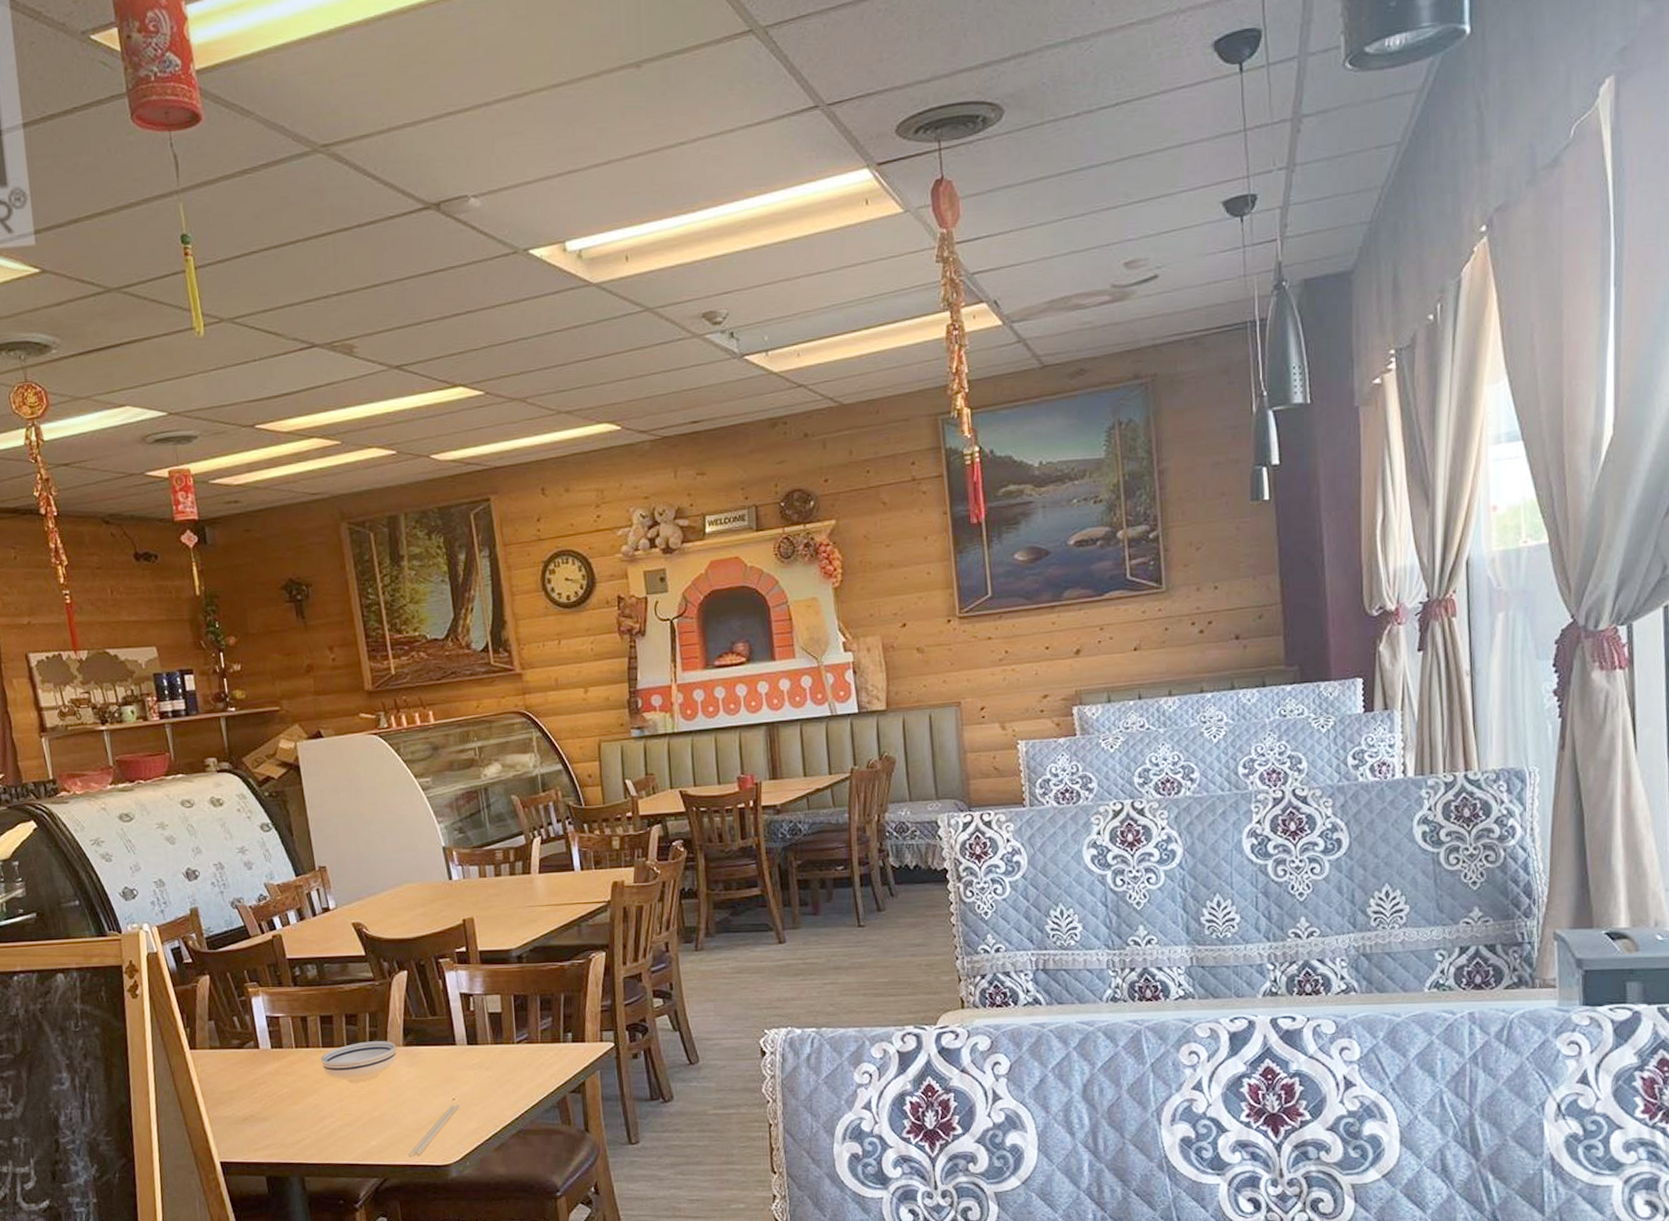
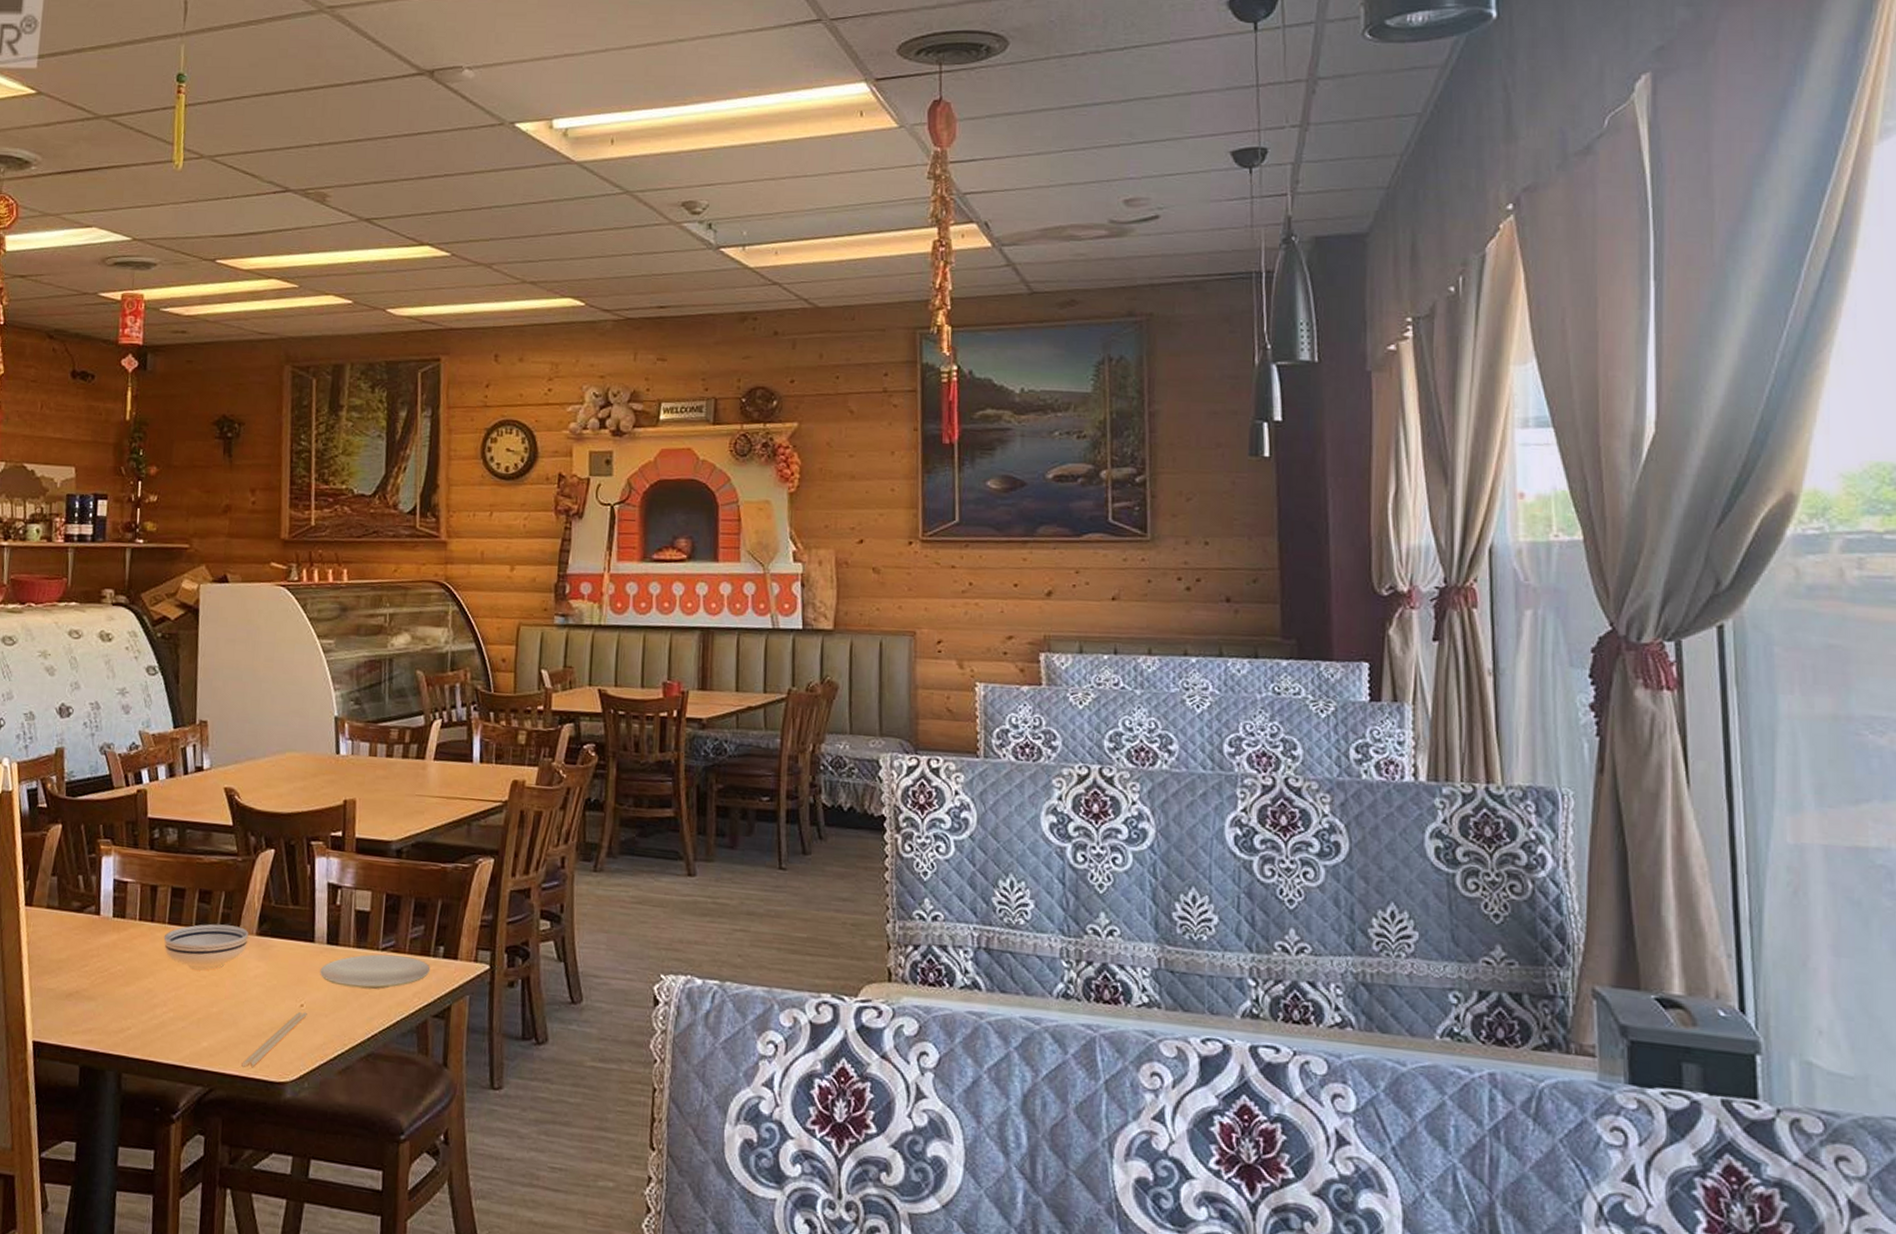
plate: none [465,1046,563,1078] -> present [320,954,431,990]

